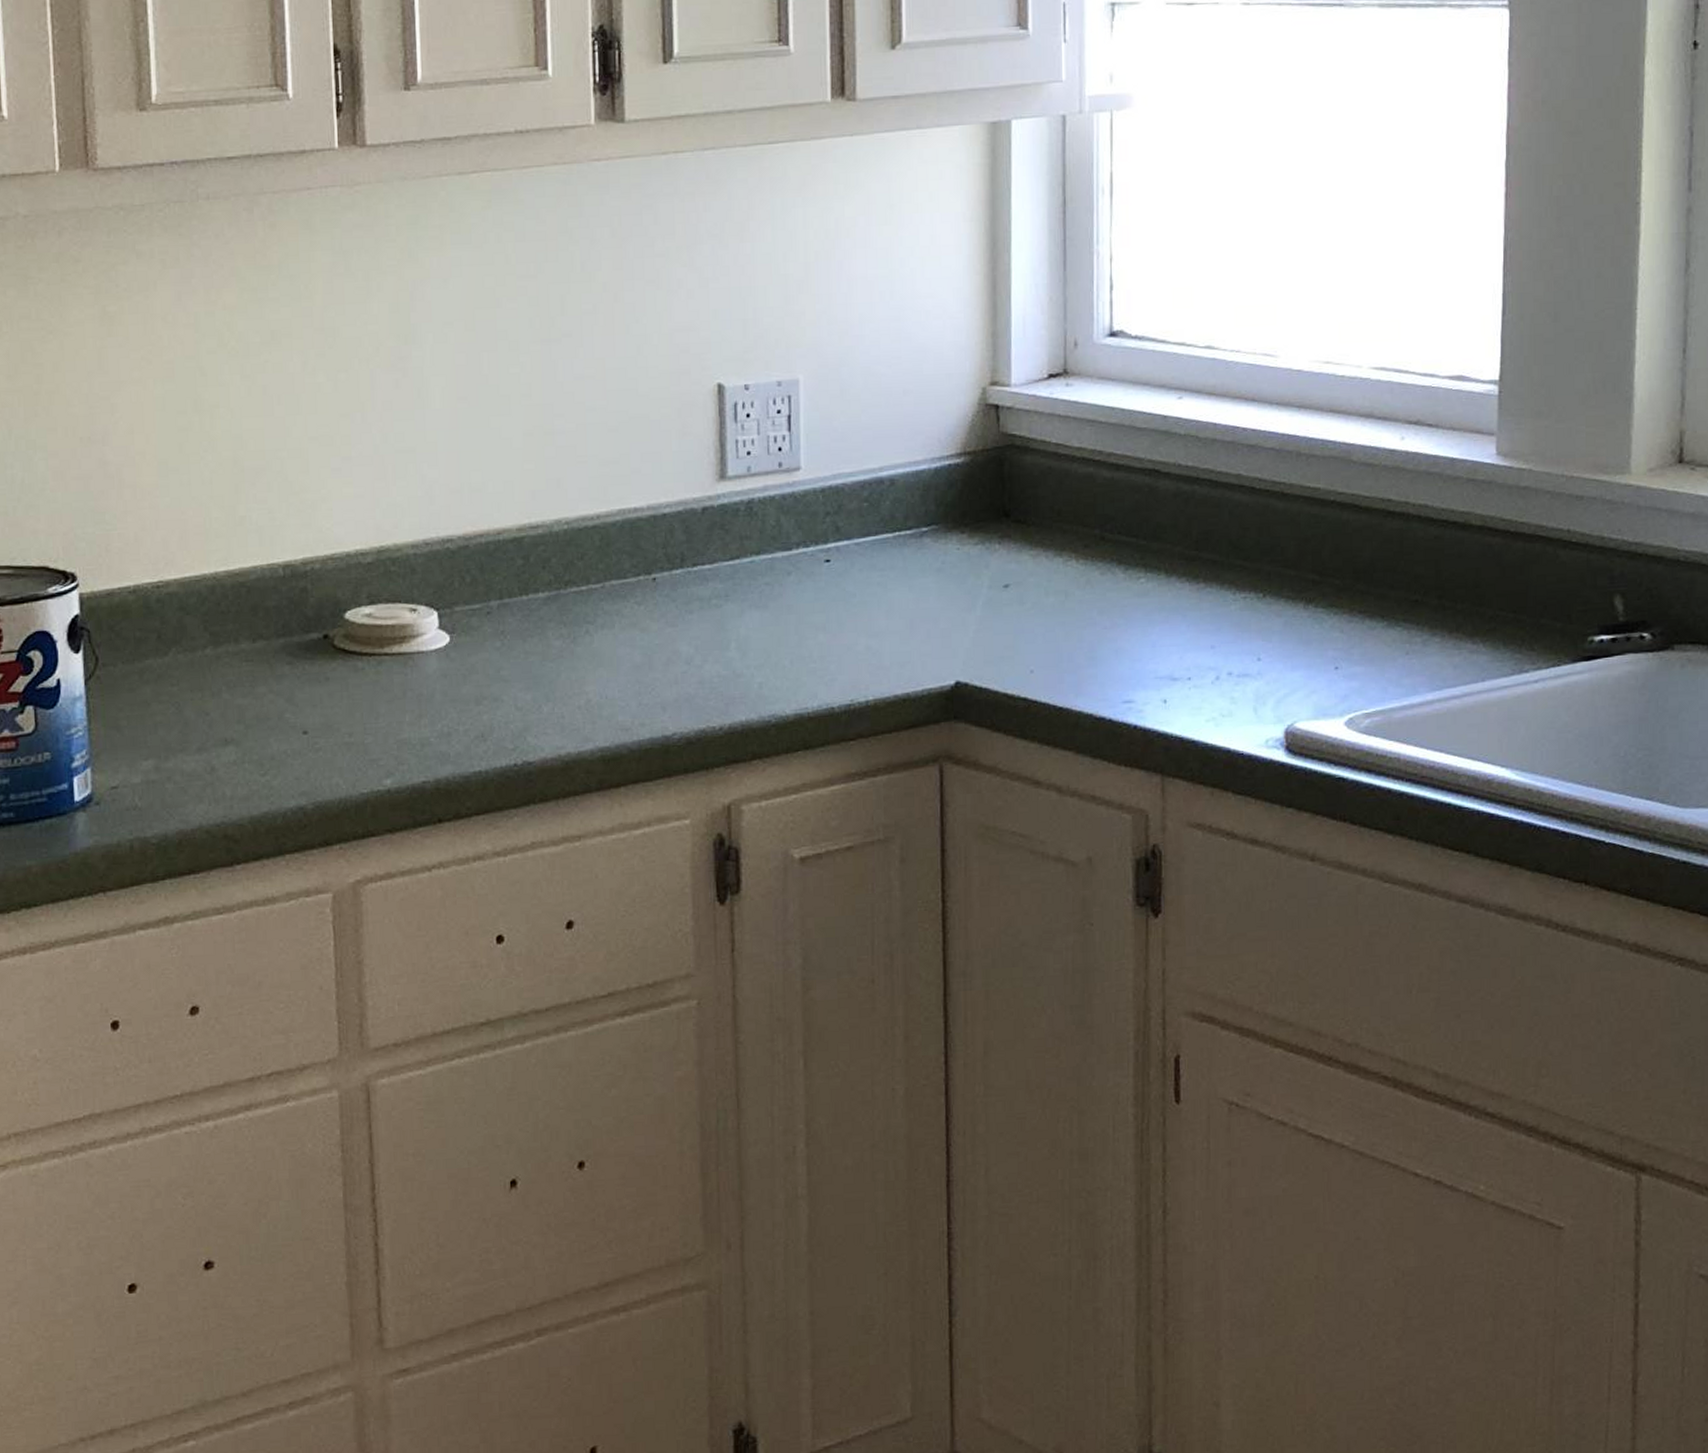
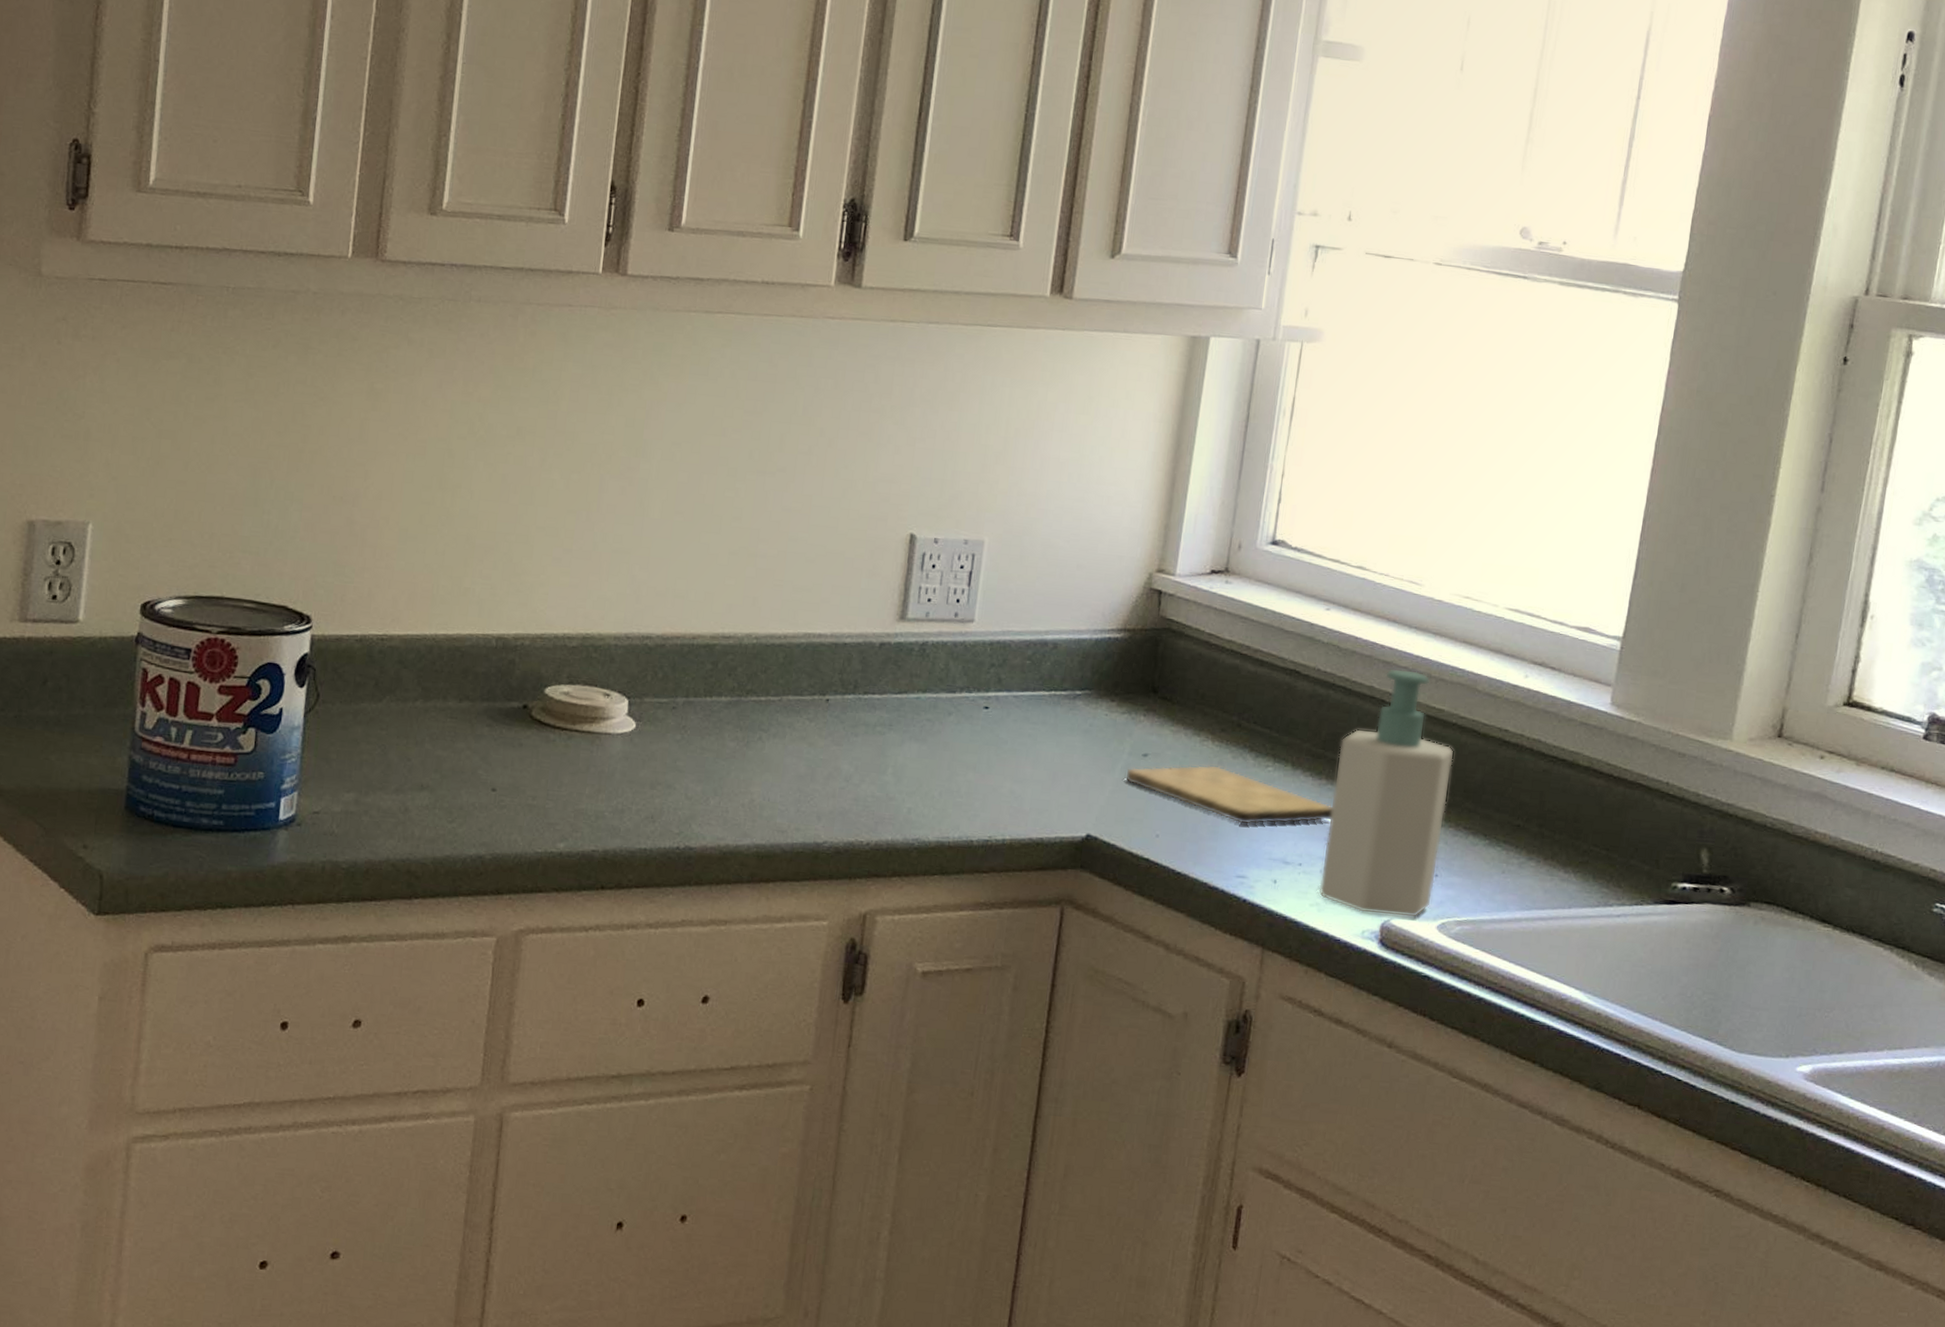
cutting board: none [987,585,1216,645] -> present [1125,764,1333,825]
soap bottle: none [1212,449,1337,721] -> present [1318,668,1453,918]

